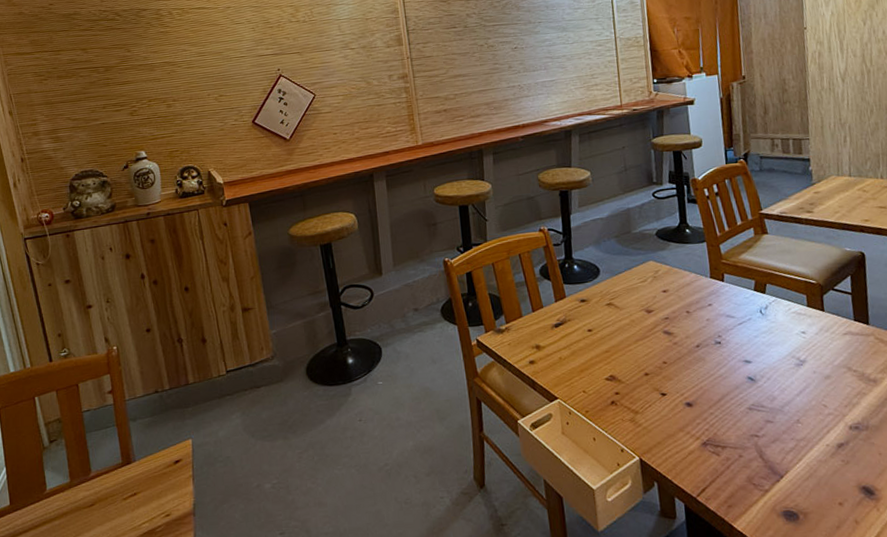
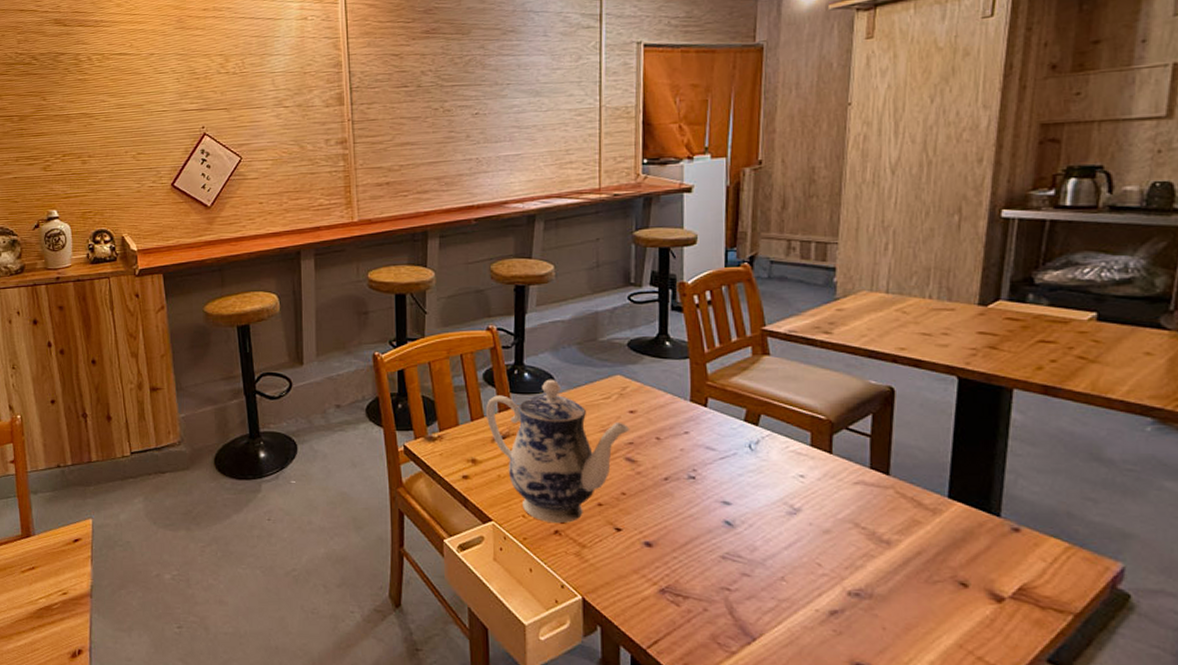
teapot: none [544,269,665,395] -> present [485,379,630,524]

